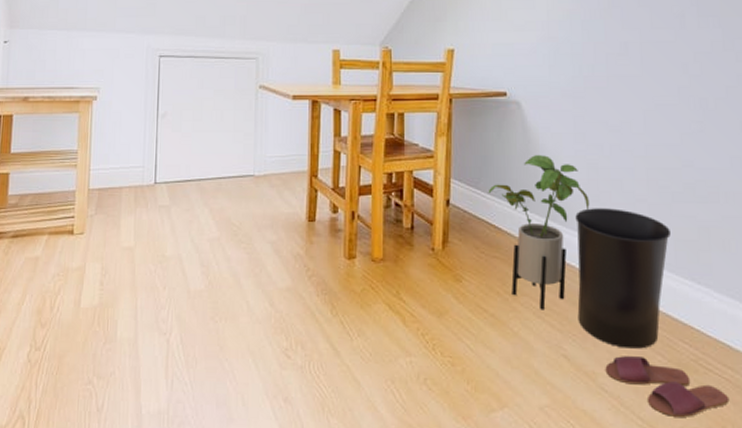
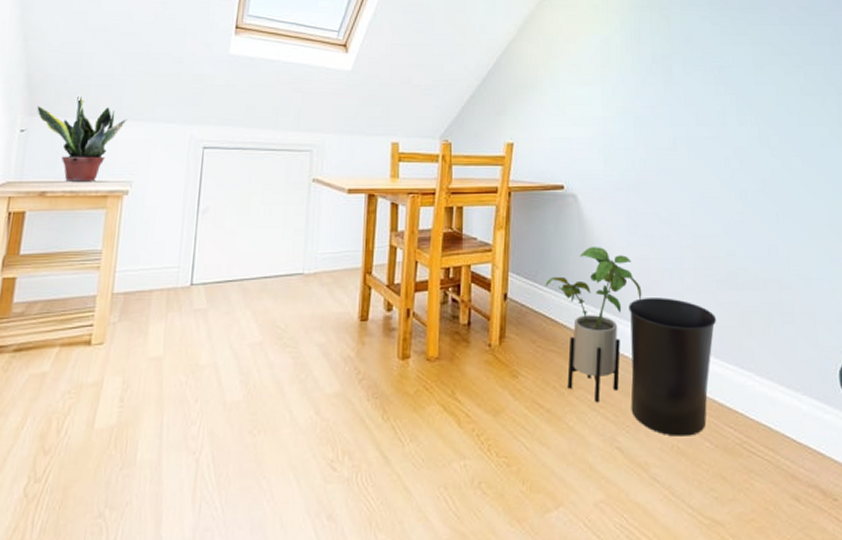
potted plant: none [16,10,92,88] -> present [37,97,128,182]
slippers: present [605,356,730,417] -> none [657,444,771,502]

